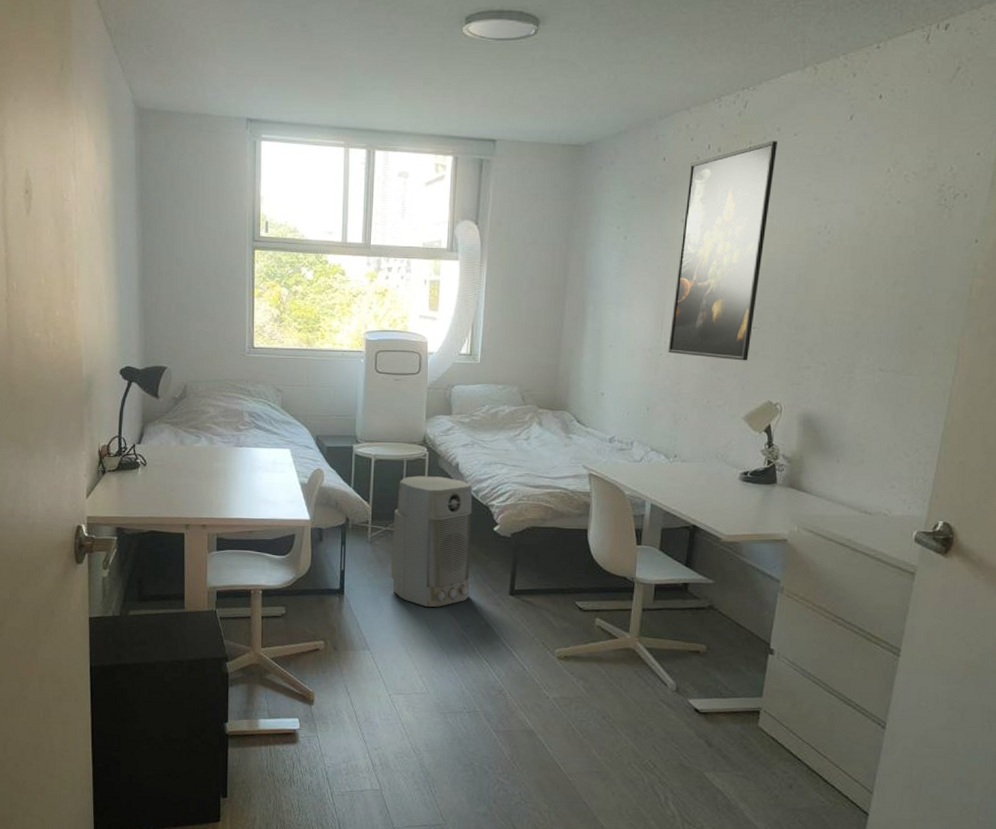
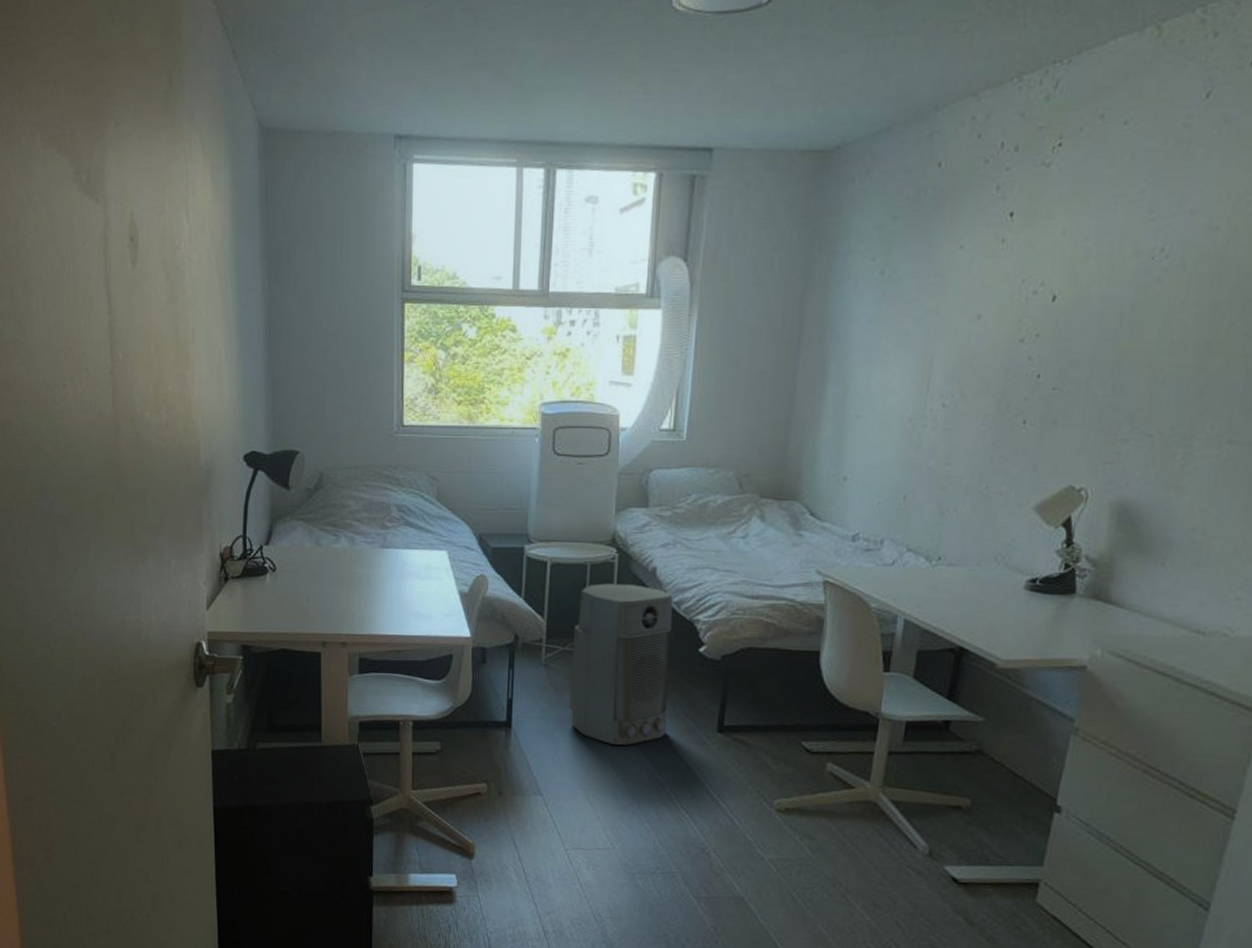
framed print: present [668,141,777,361] -> none [934,133,1099,433]

